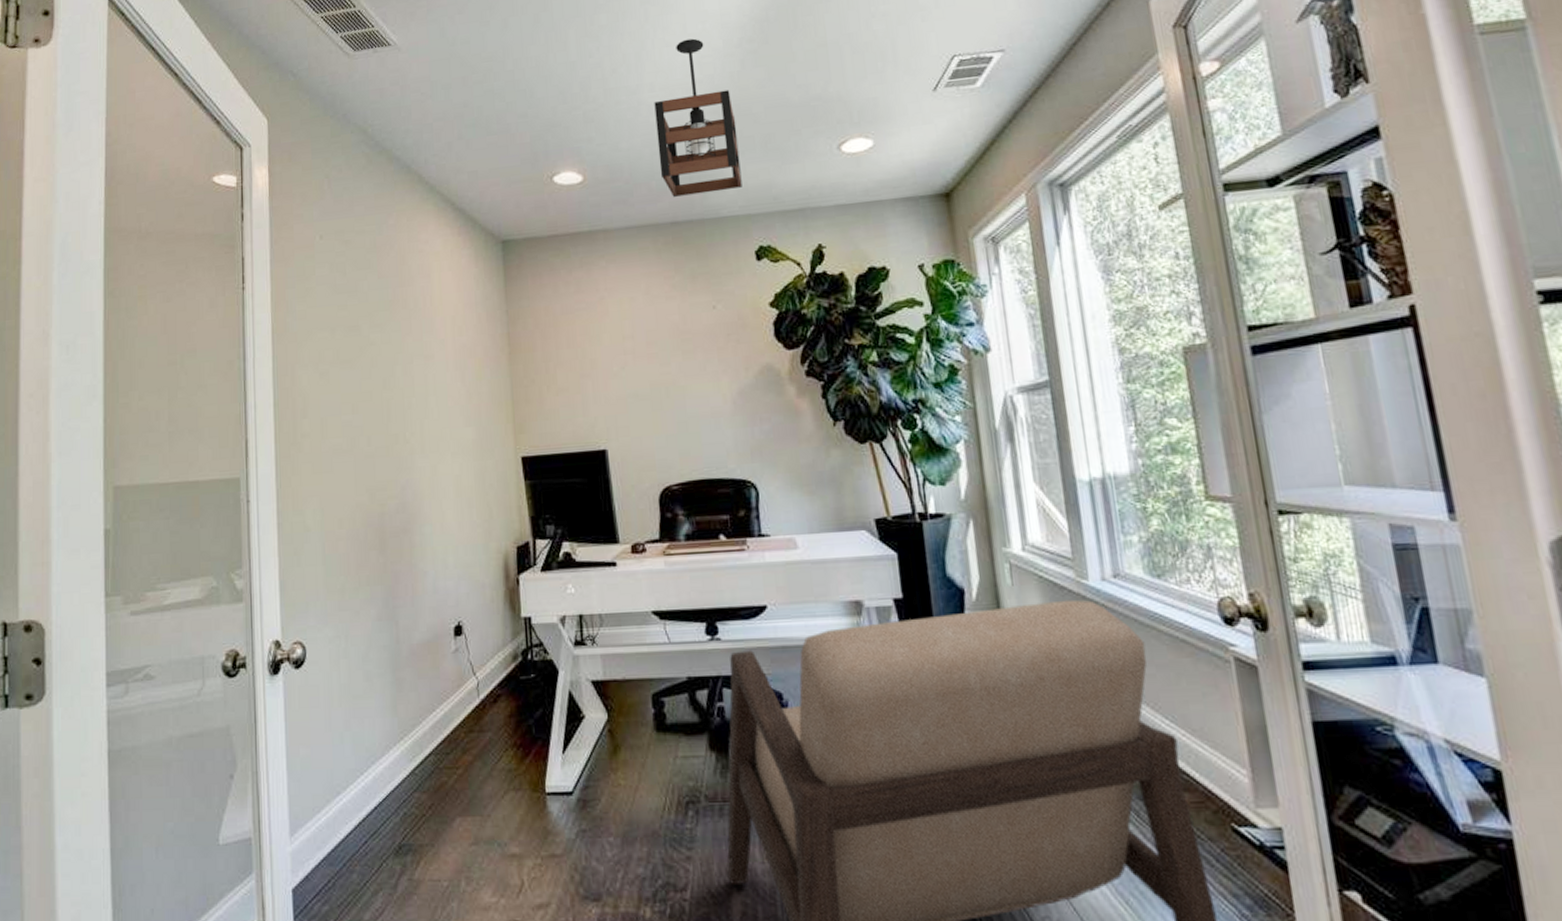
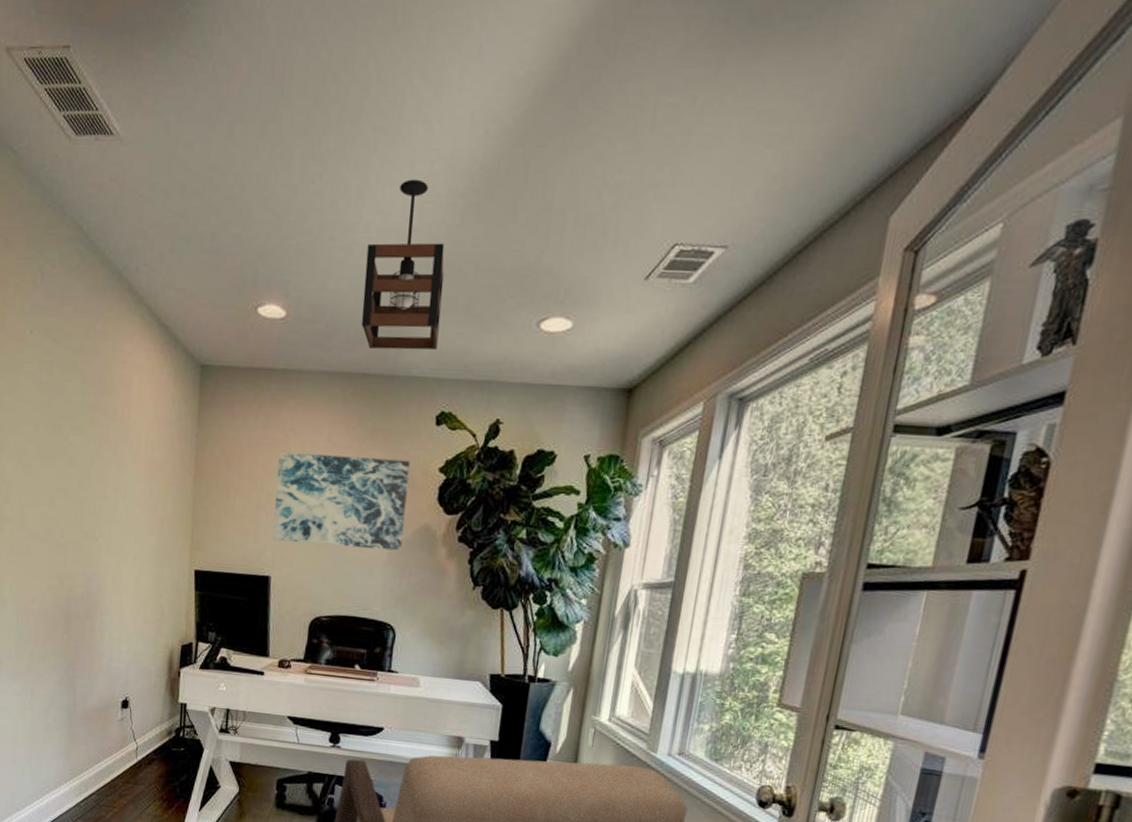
wall art: none [596,300,746,410] -> present [273,452,410,551]

